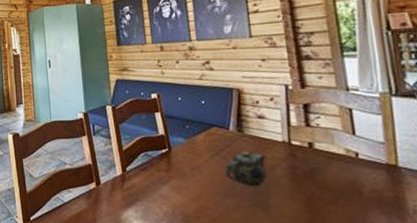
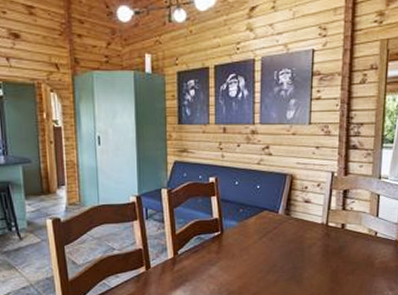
teapot: present [224,151,267,187] -> none [269,233,306,264]

